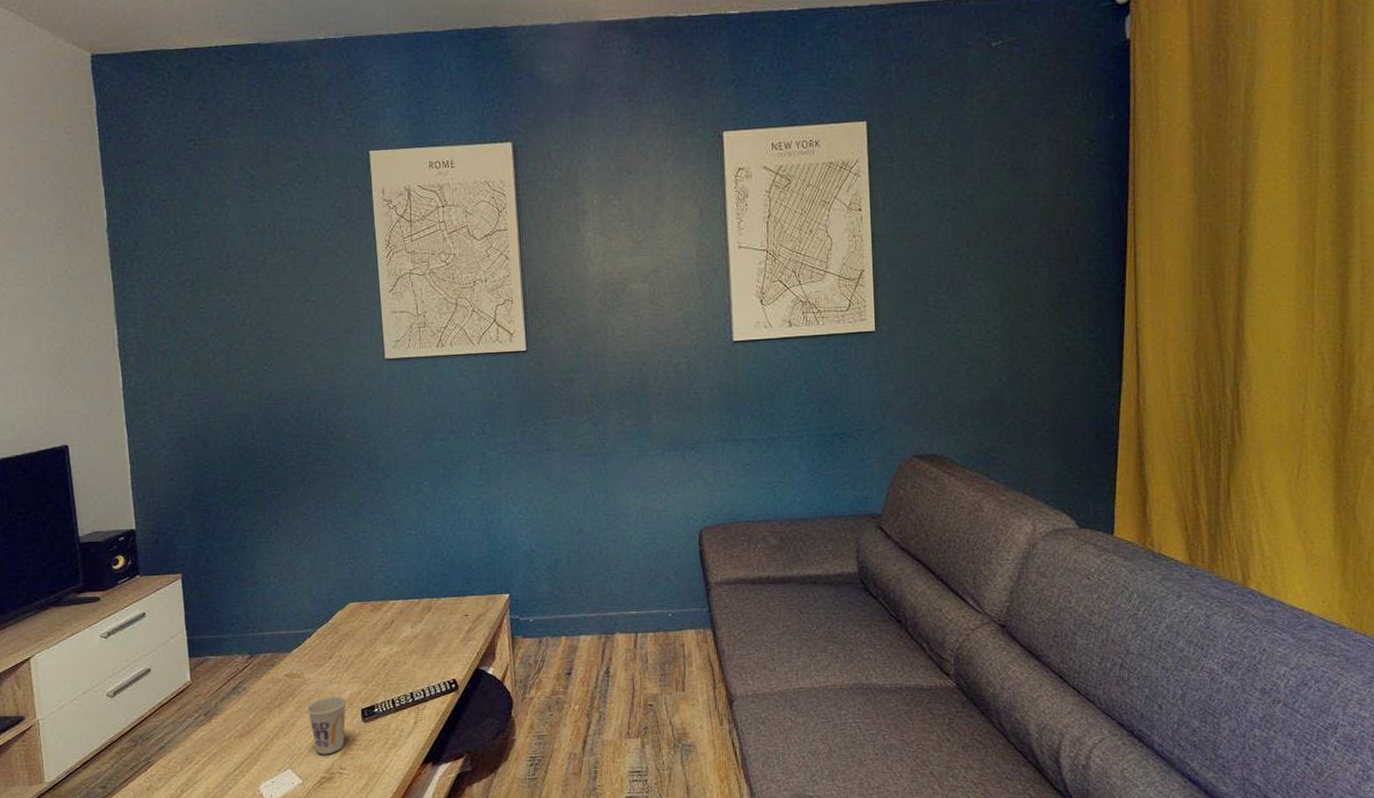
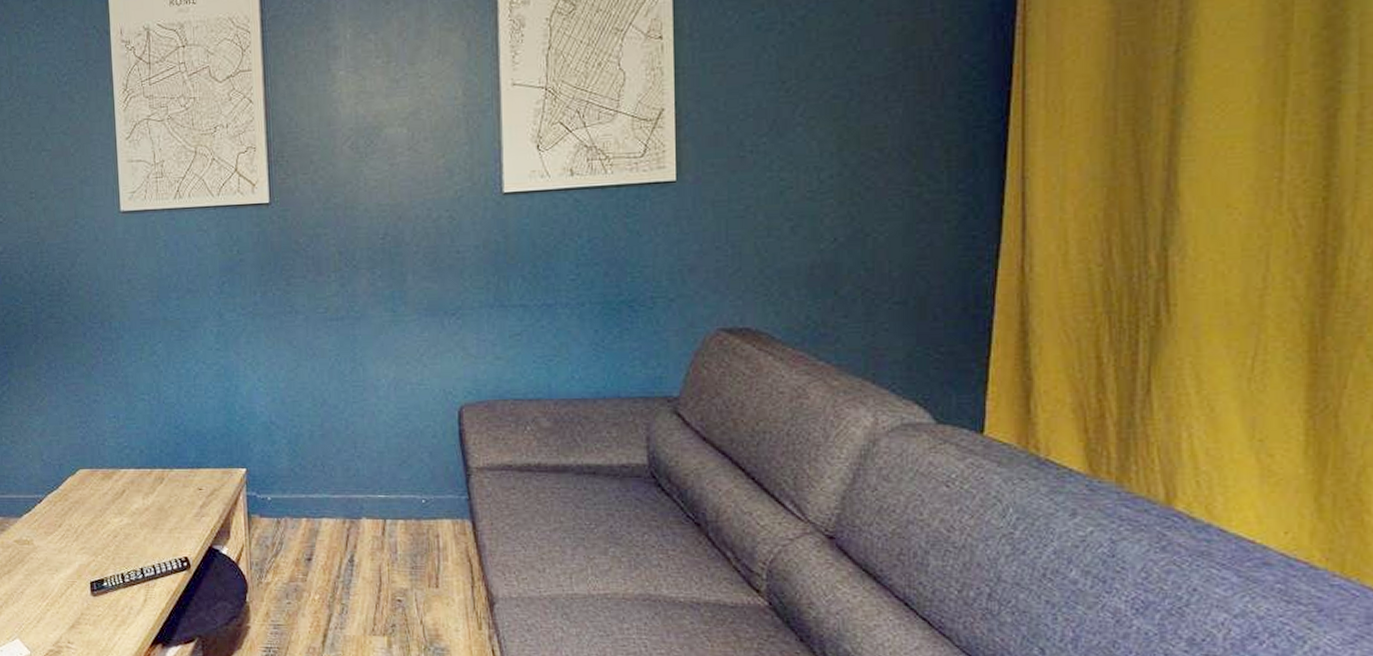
cup: present [307,696,347,755] -> none [36,566,76,627]

